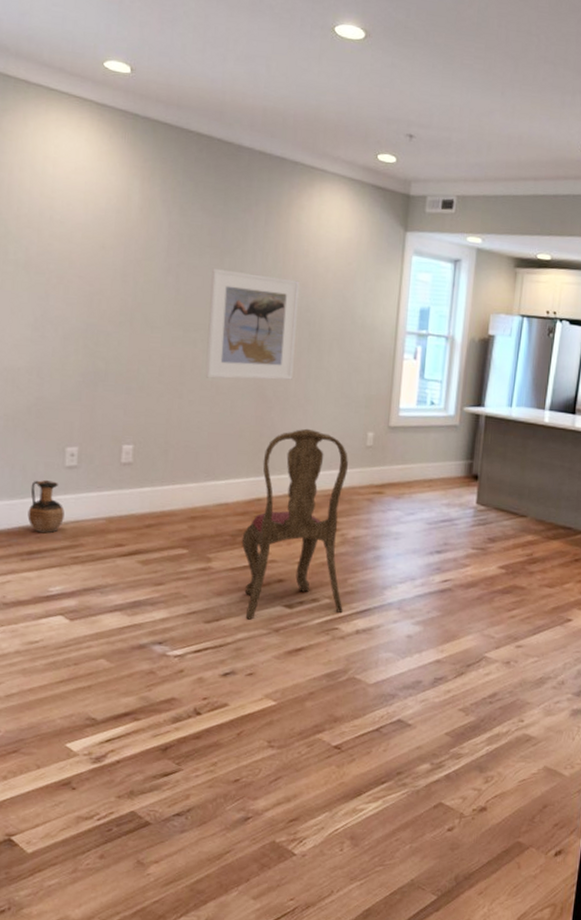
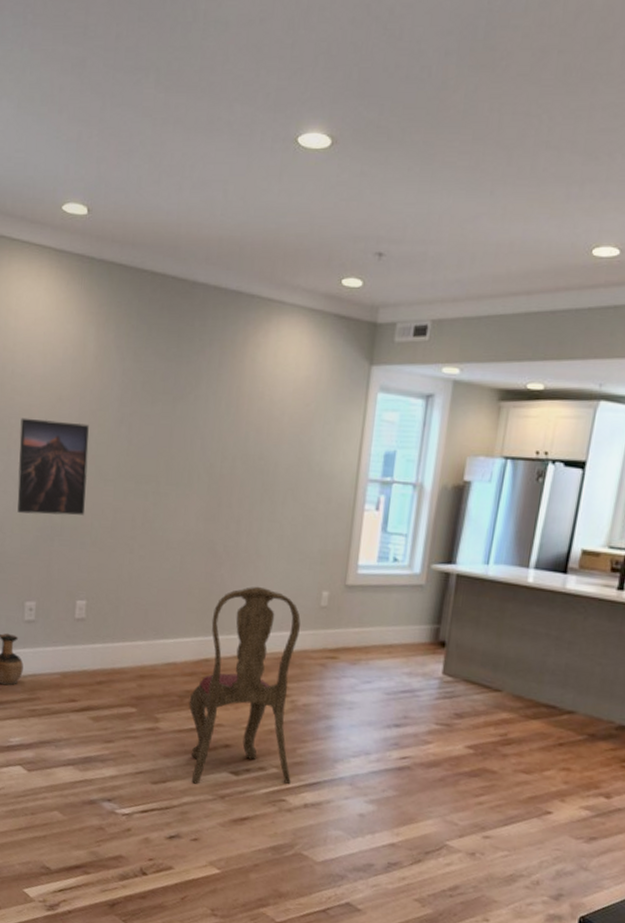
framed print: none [57,263,135,361] -> present [17,417,90,516]
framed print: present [205,269,300,380] -> none [155,417,253,535]

